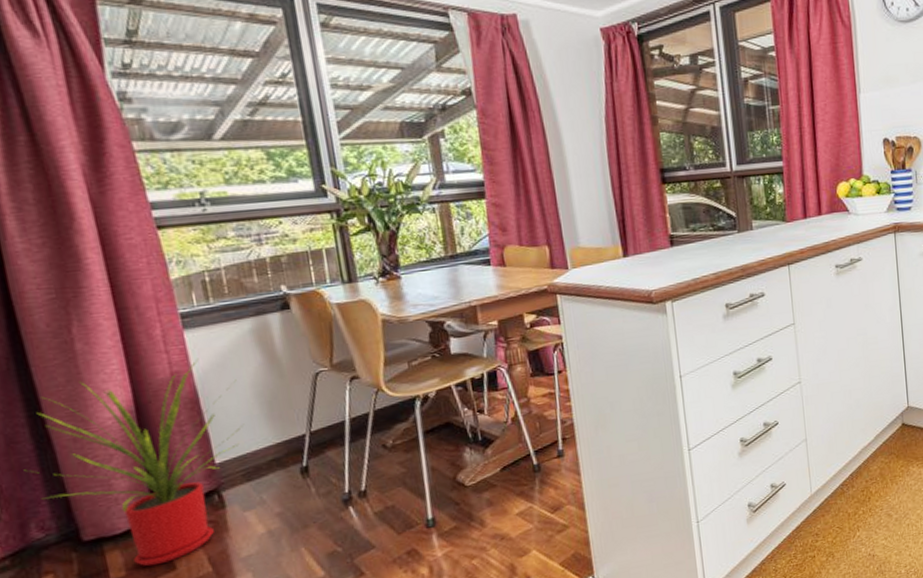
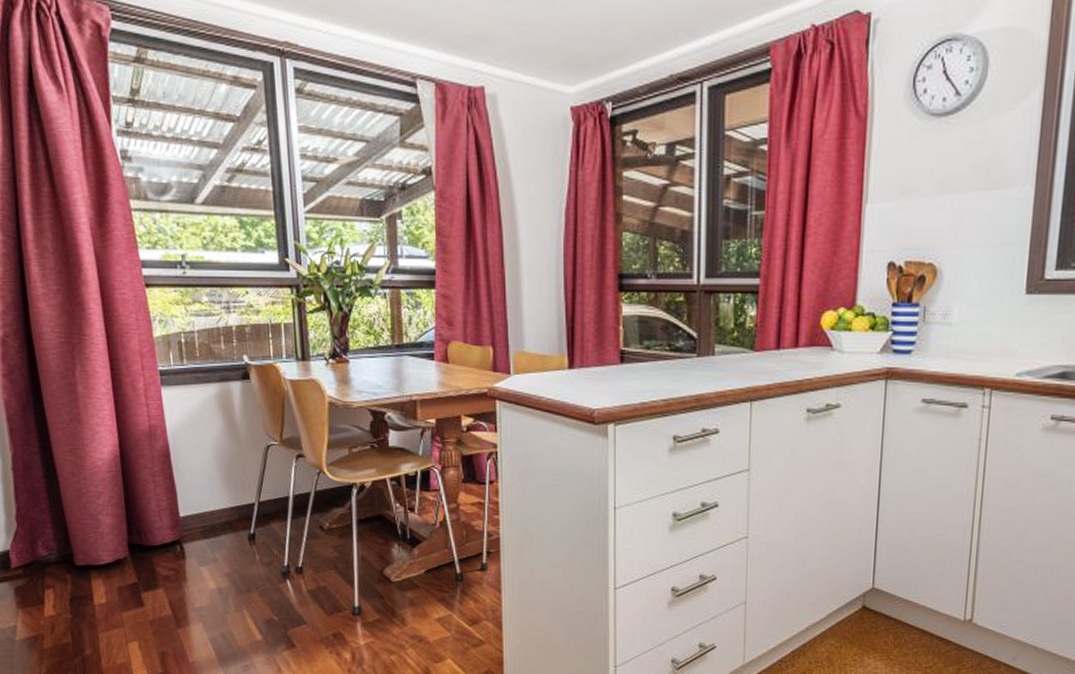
house plant: present [23,358,243,567] -> none [35,415,204,599]

